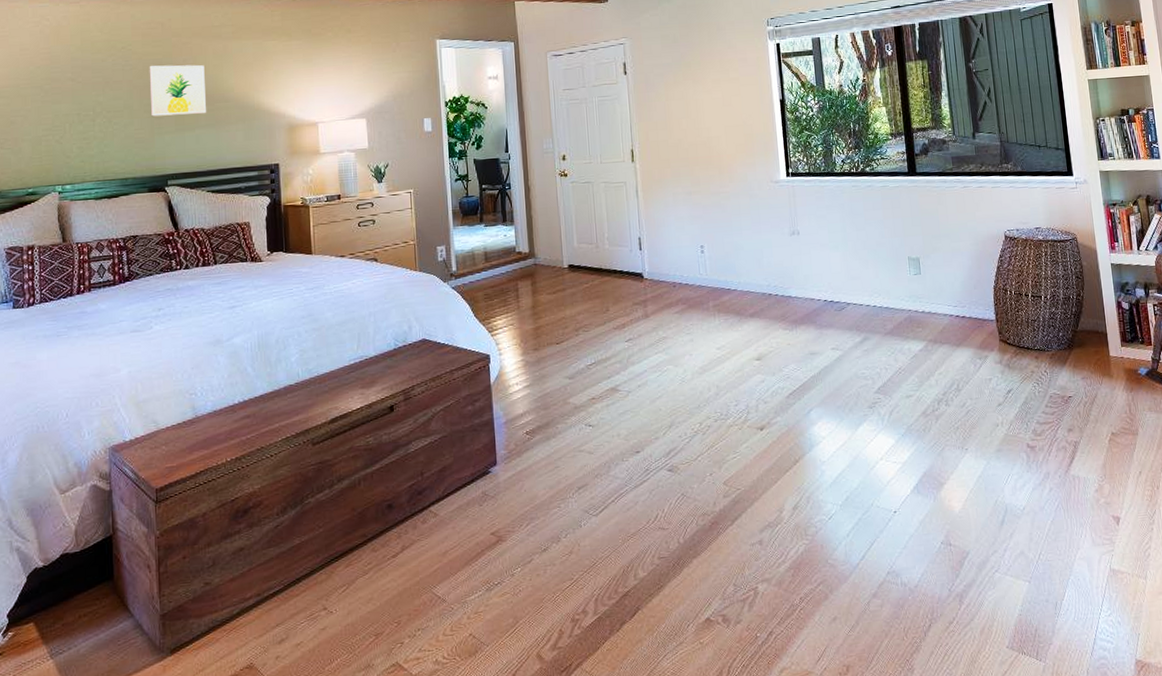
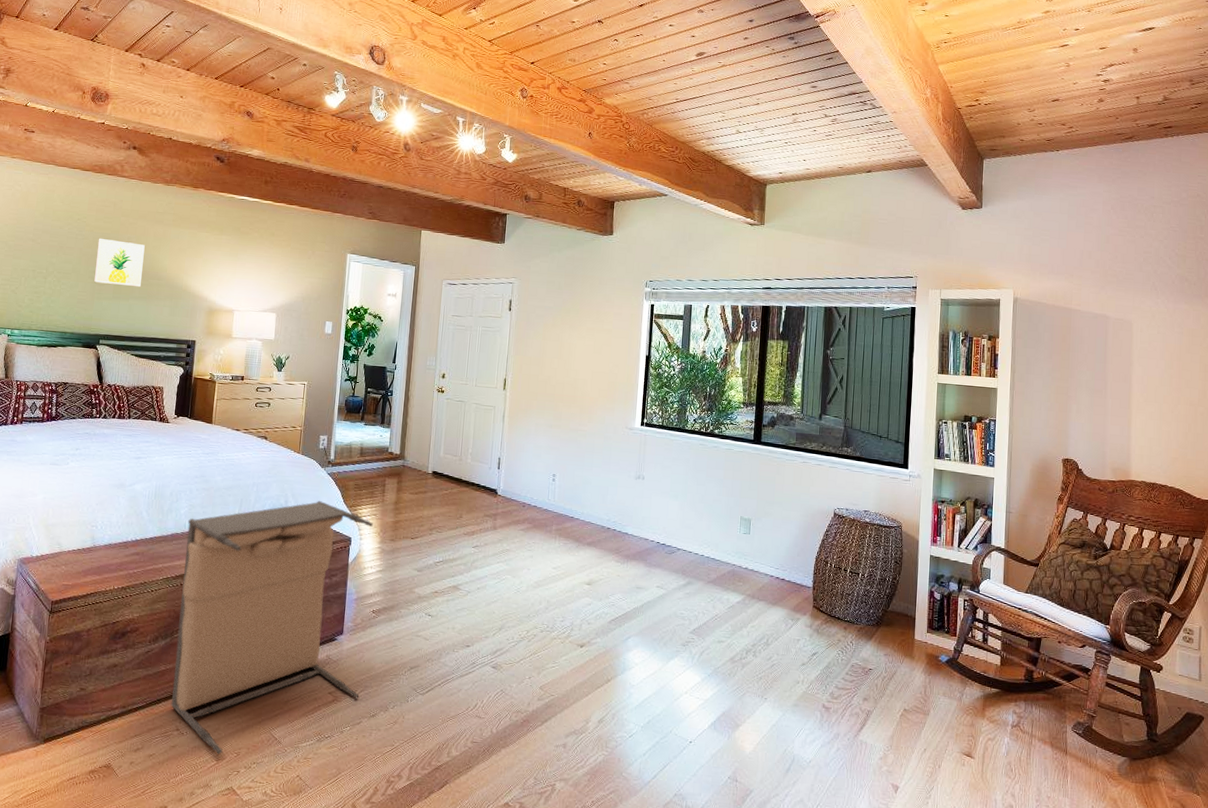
laundry hamper: none [301,320,526,628] -> present [170,501,373,755]

